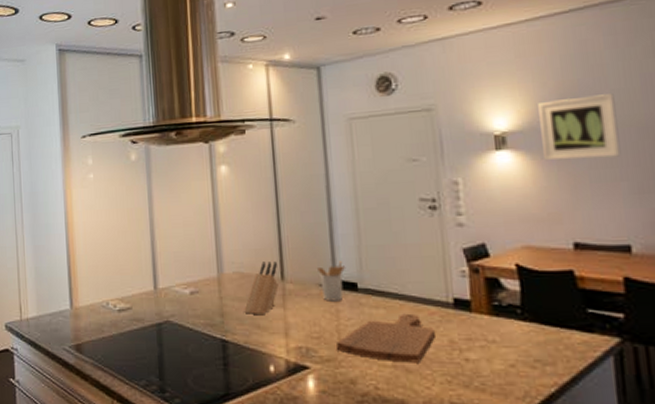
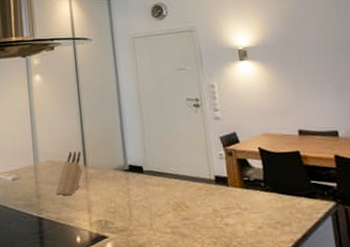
utensil holder: present [317,261,346,301] -> none [112,149,134,182]
cutting board: present [337,313,435,363] -> none [128,189,203,229]
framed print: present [538,94,621,161] -> none [268,19,327,69]

